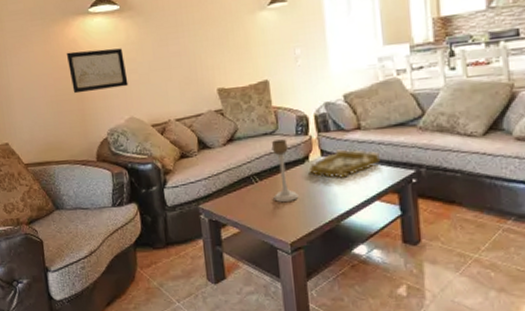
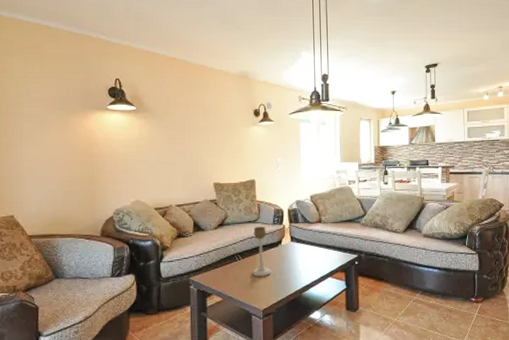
wall art: present [66,48,128,94] -> none [81,140,137,176]
decorative tray: present [310,149,380,178] -> none [282,237,333,259]

